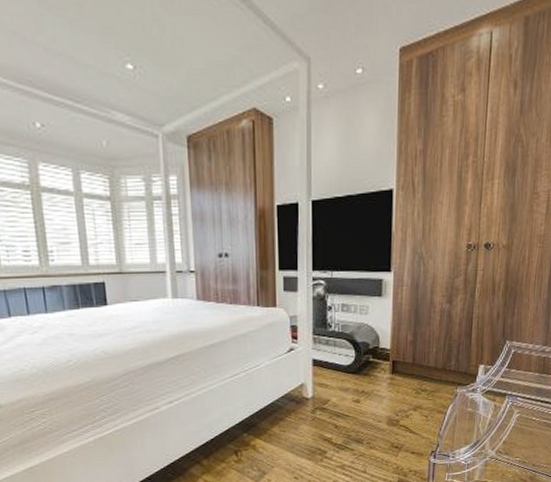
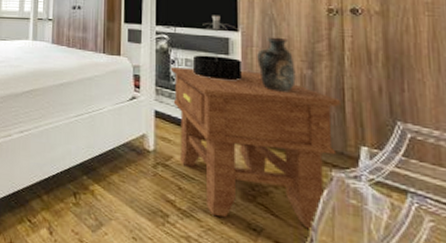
side table: none [327,311,470,443] -> present [170,67,342,231]
table lamp: none [349,256,393,321] -> present [194,15,242,80]
decorative vase: none [406,275,437,327] -> present [257,37,296,92]

